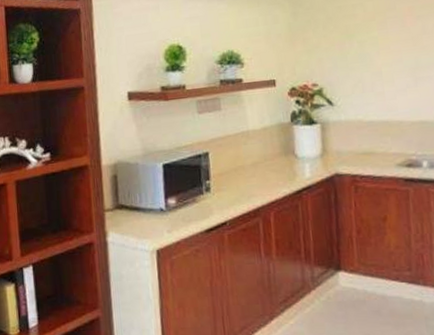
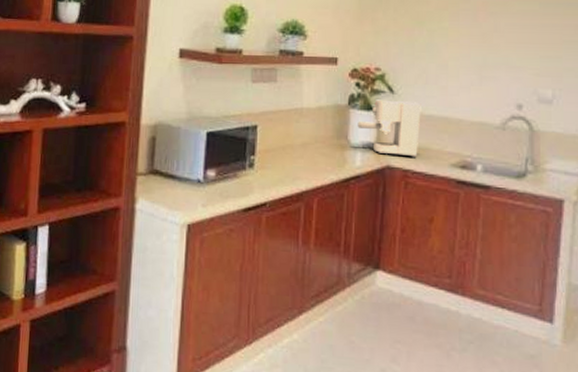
coffee maker: none [302,110,364,164] -> present [357,99,421,157]

